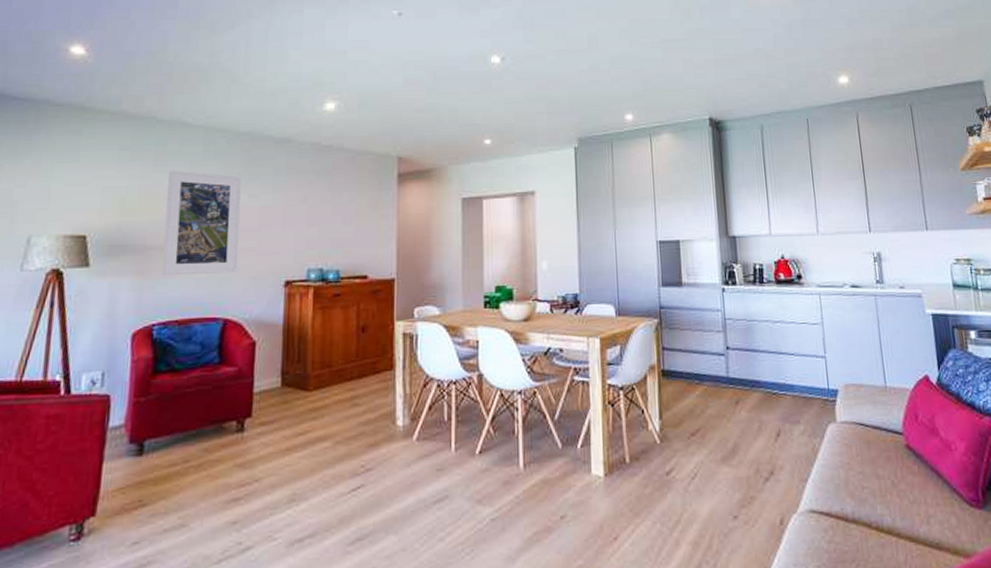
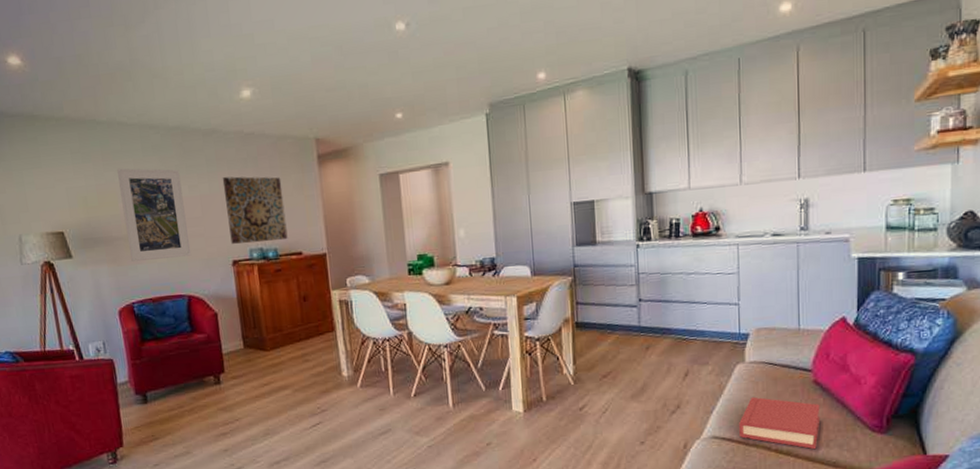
wall art: none [287,189,355,262] -> present [222,176,288,244]
hardback book: none [836,462,918,528] -> present [739,396,821,450]

